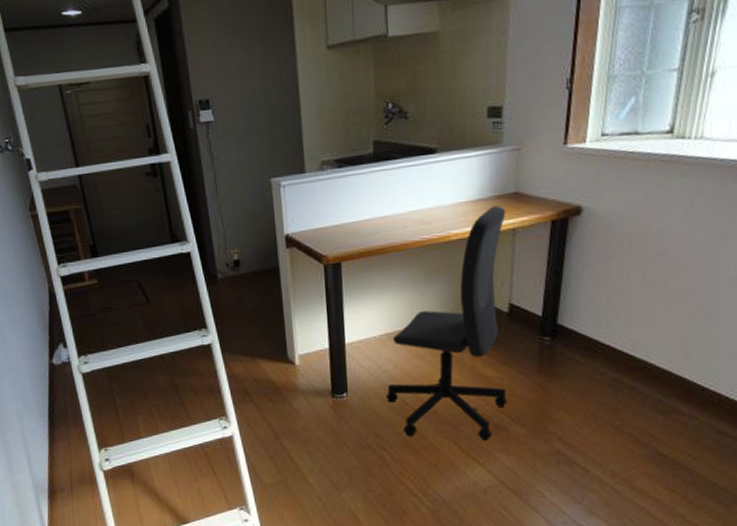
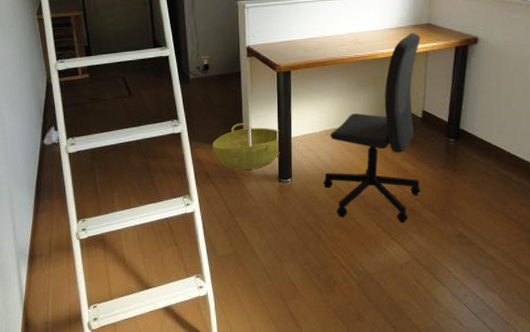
basket: none [249,329,332,385] -> present [212,123,280,170]

